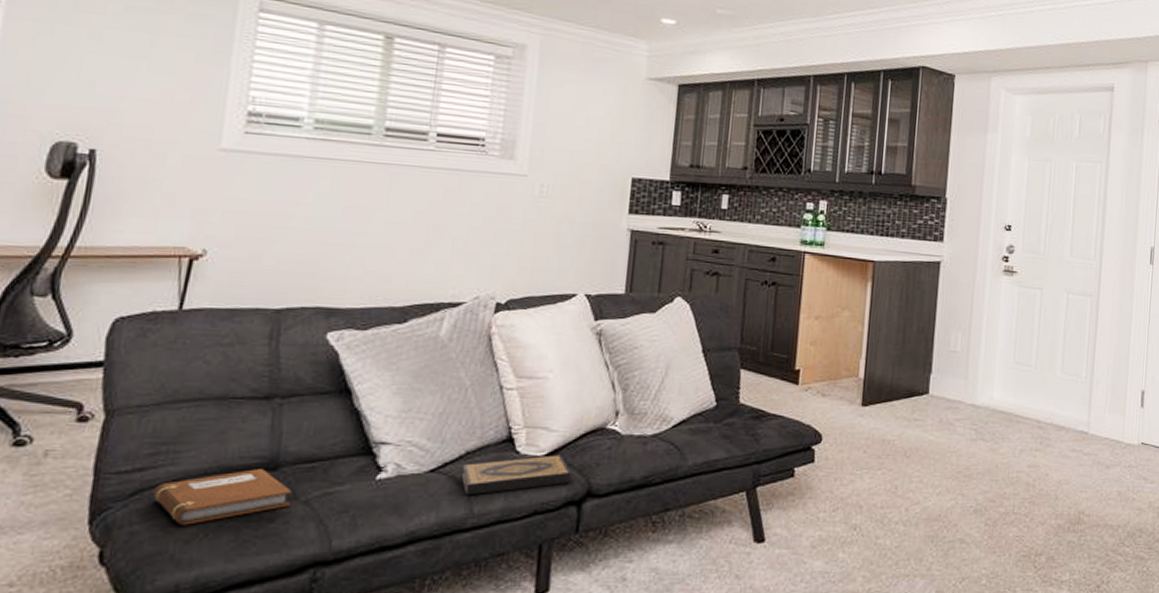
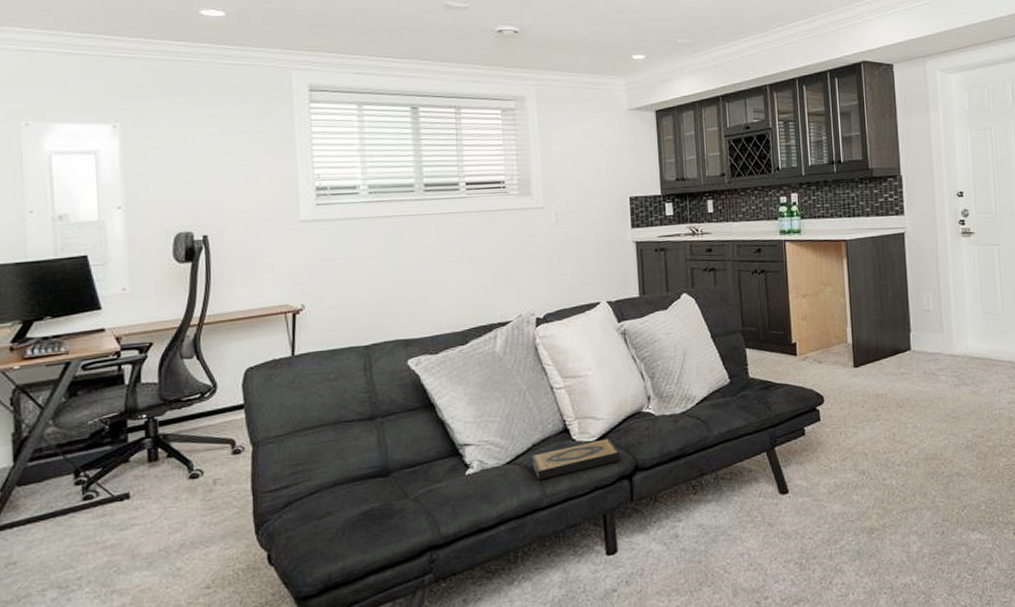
notebook: present [152,469,292,525] -> none [298,476,403,528]

